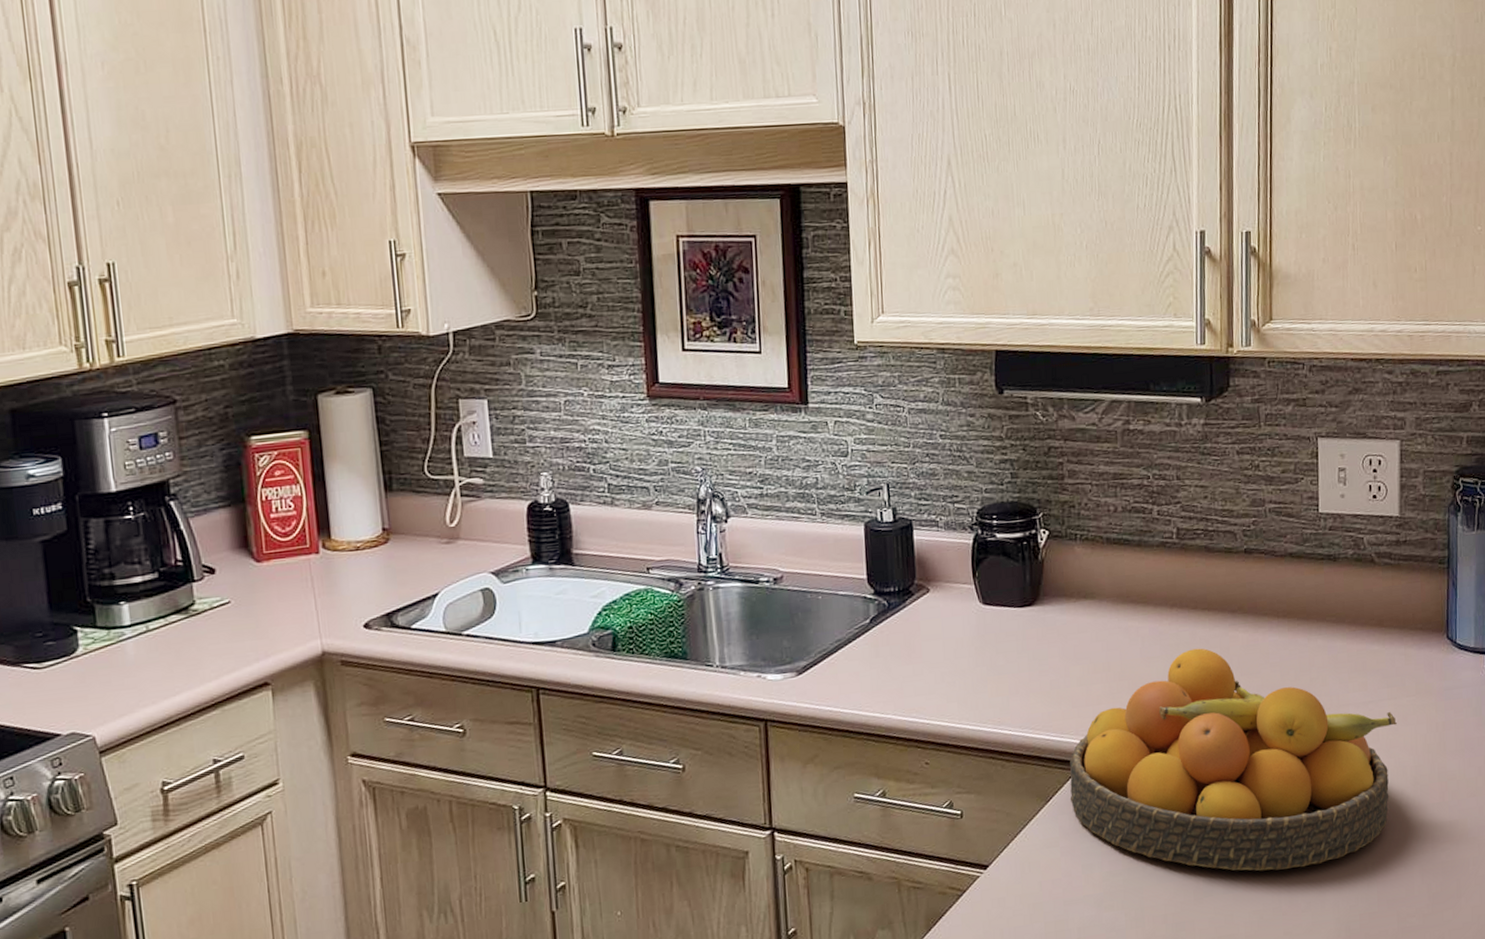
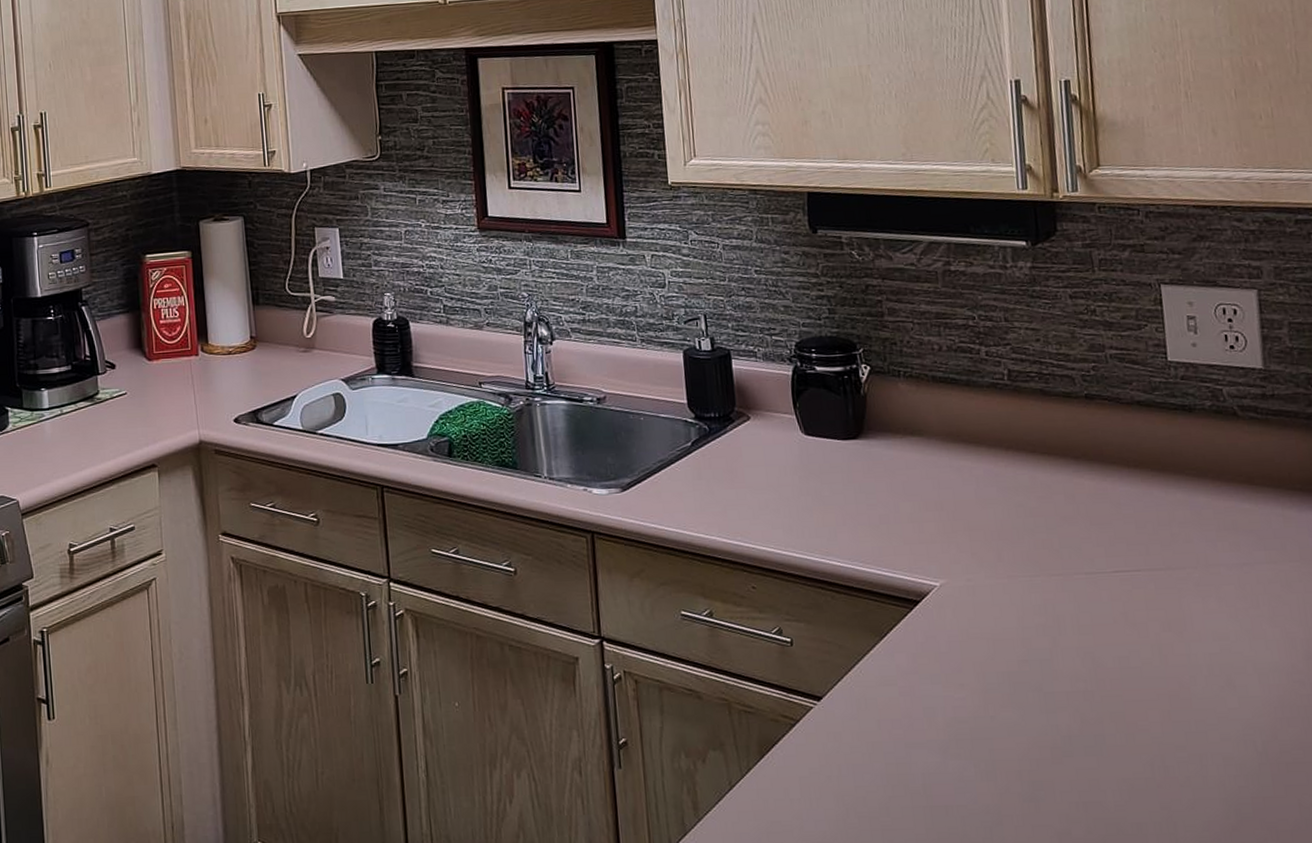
fruit bowl: present [1070,648,1398,871] -> none [904,493,1281,737]

